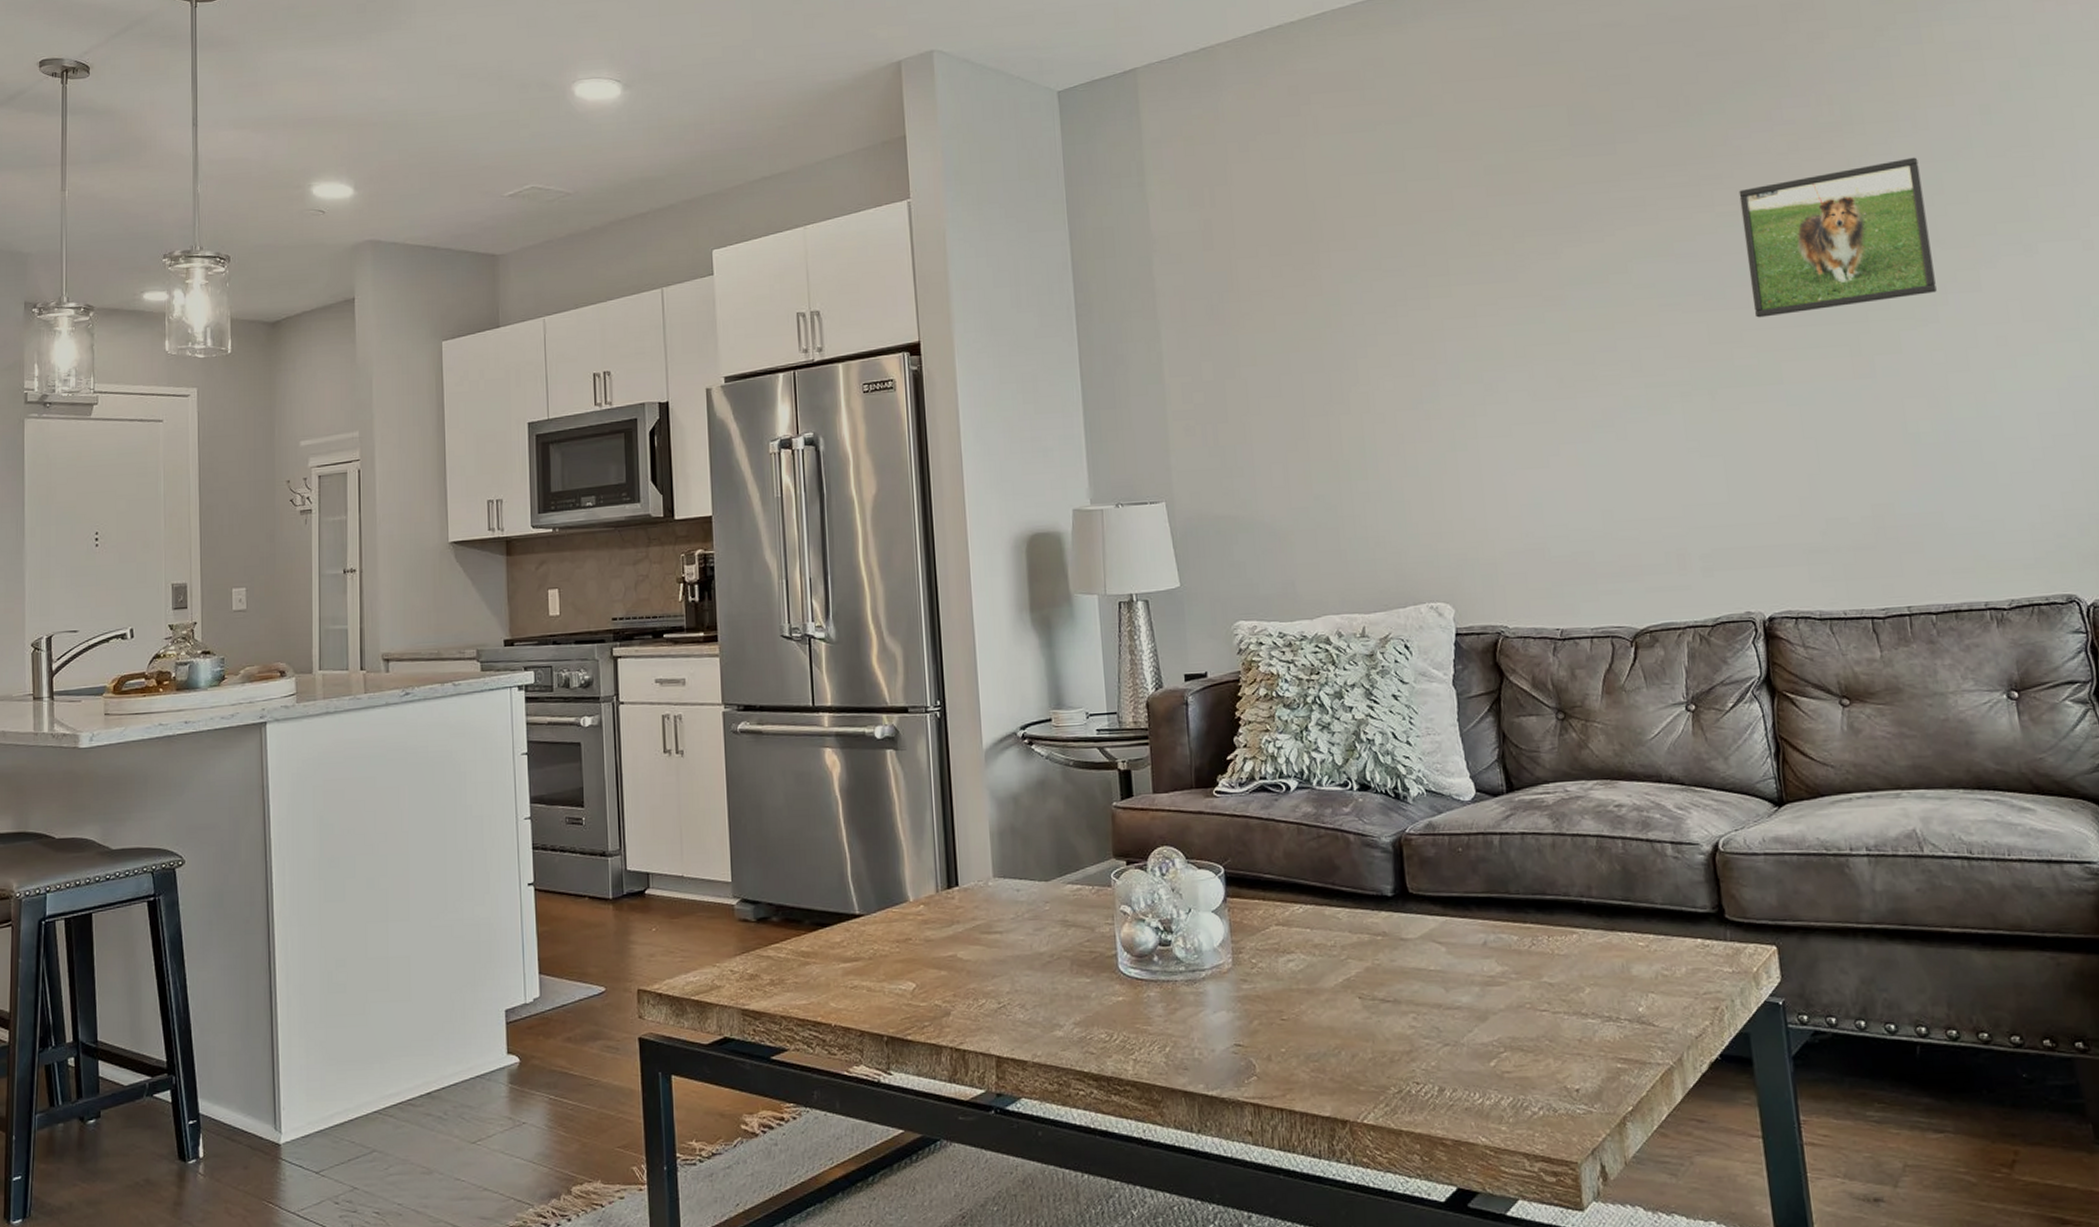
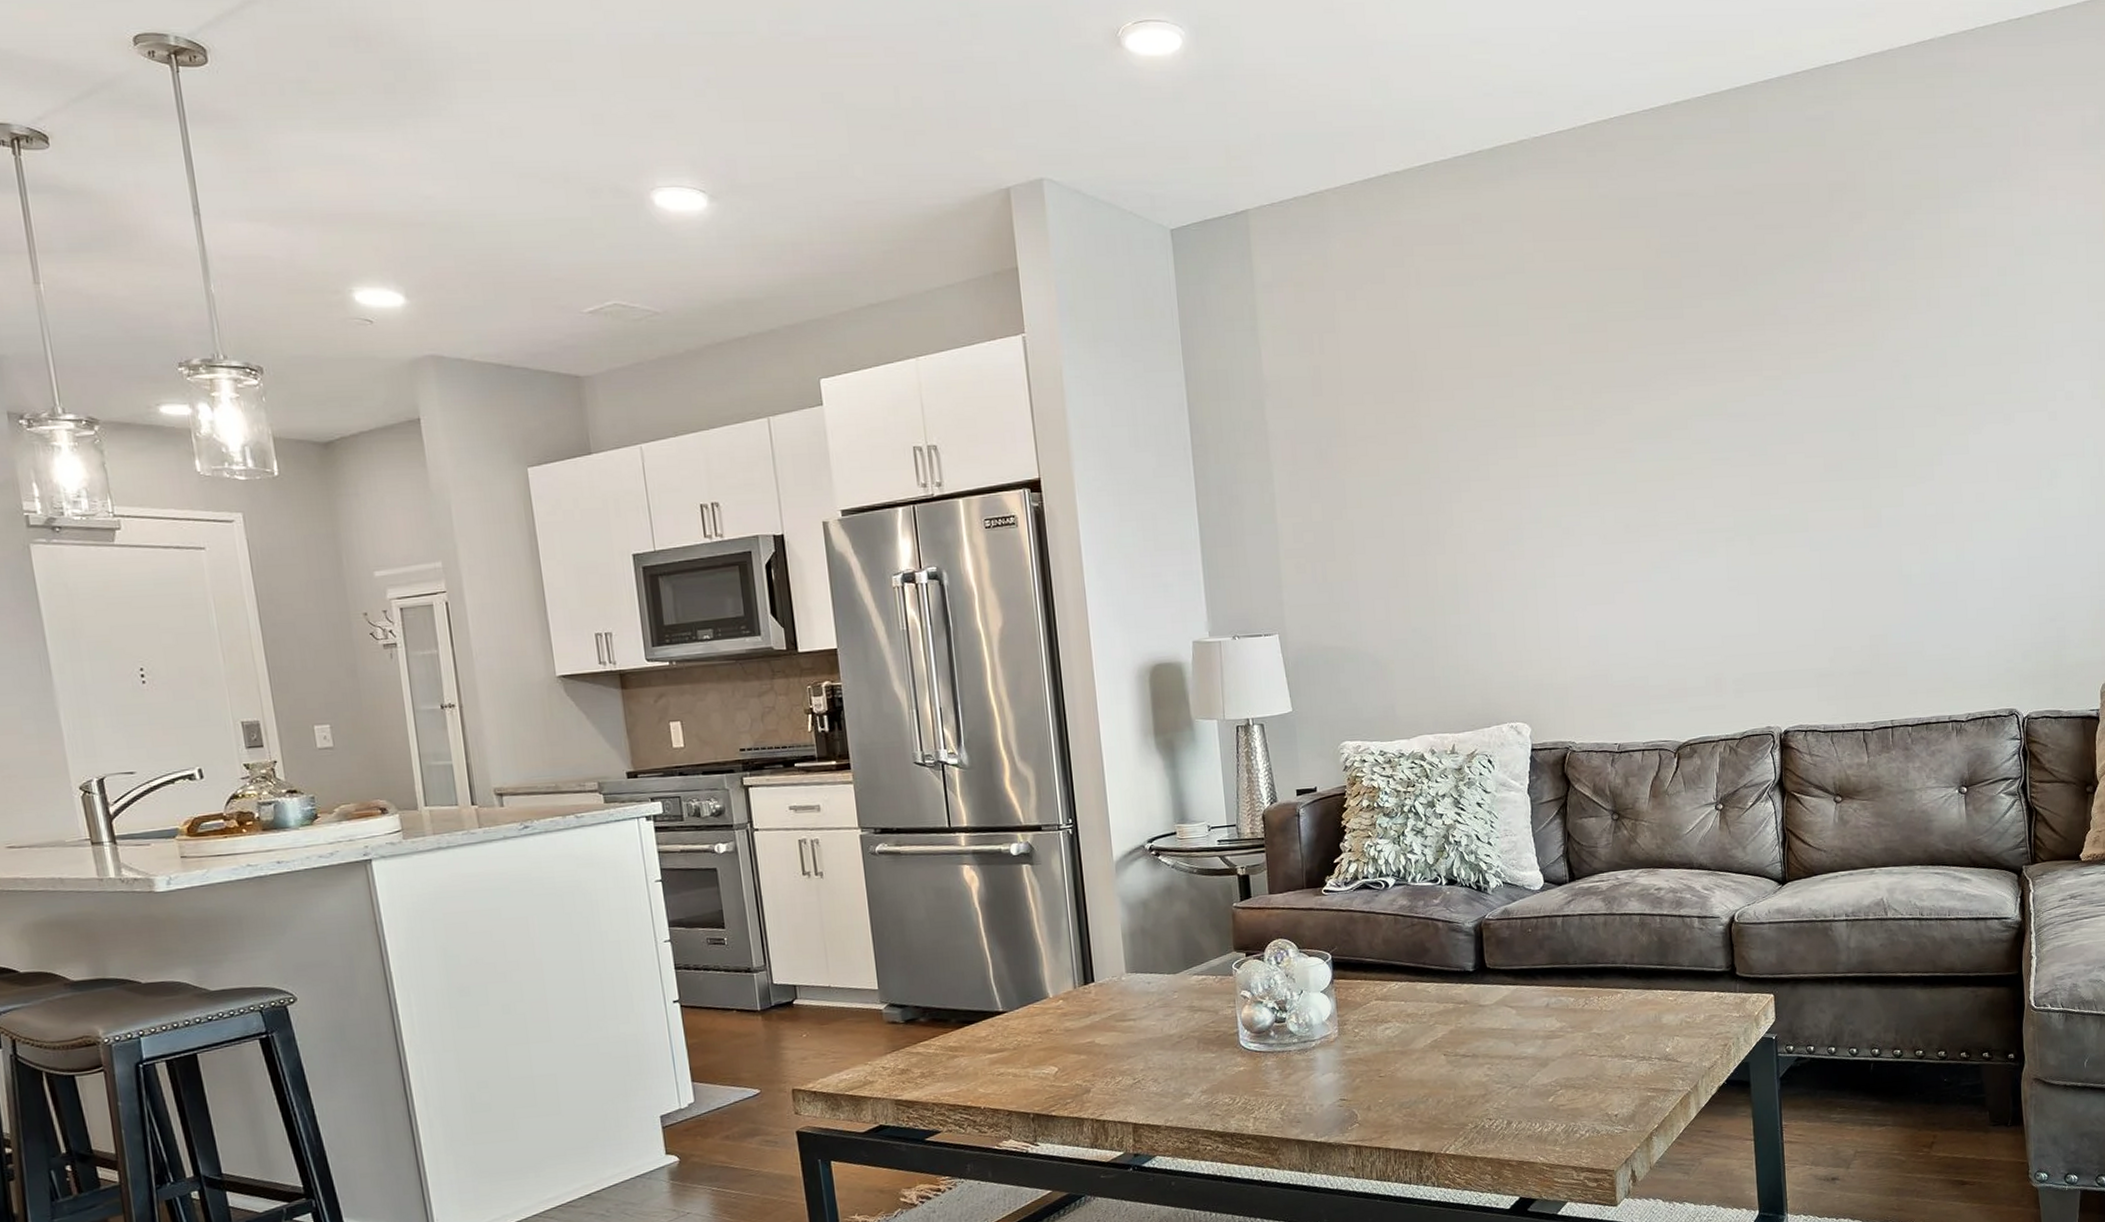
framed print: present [1739,157,1937,318] -> none [1783,332,1934,473]

